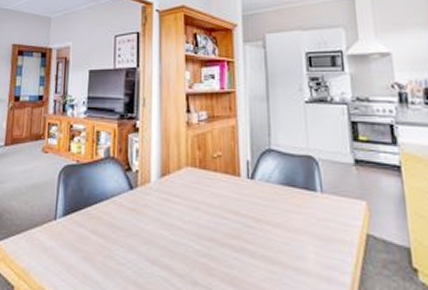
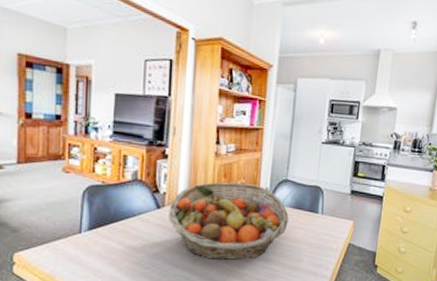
fruit basket: none [142,155,280,257] -> present [168,181,289,261]

